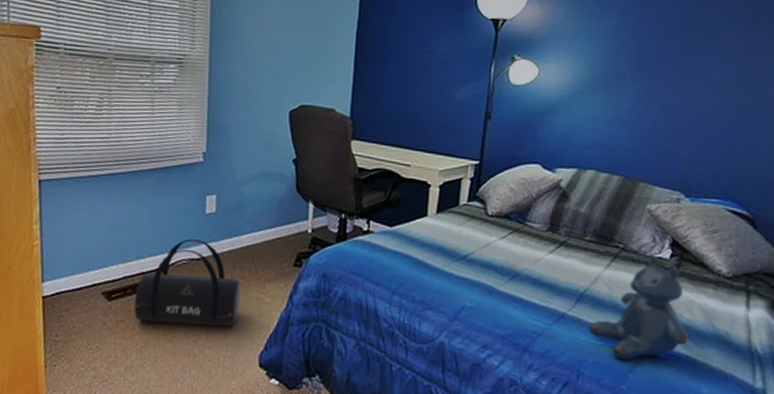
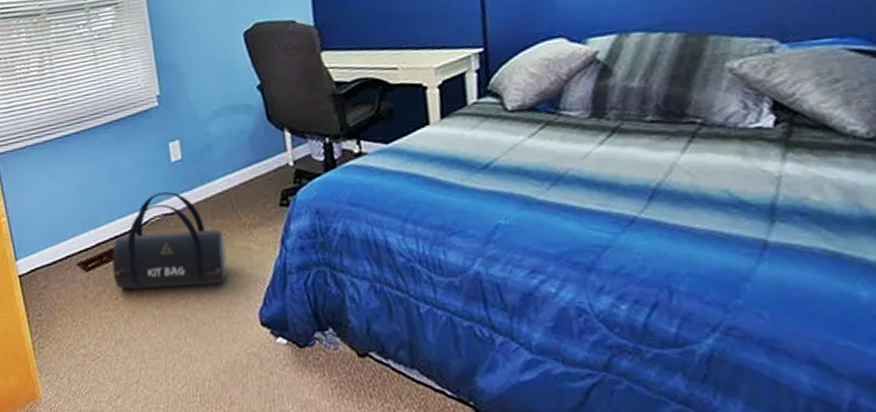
stuffed animal: present [588,254,688,360] -> none [672,124,824,266]

